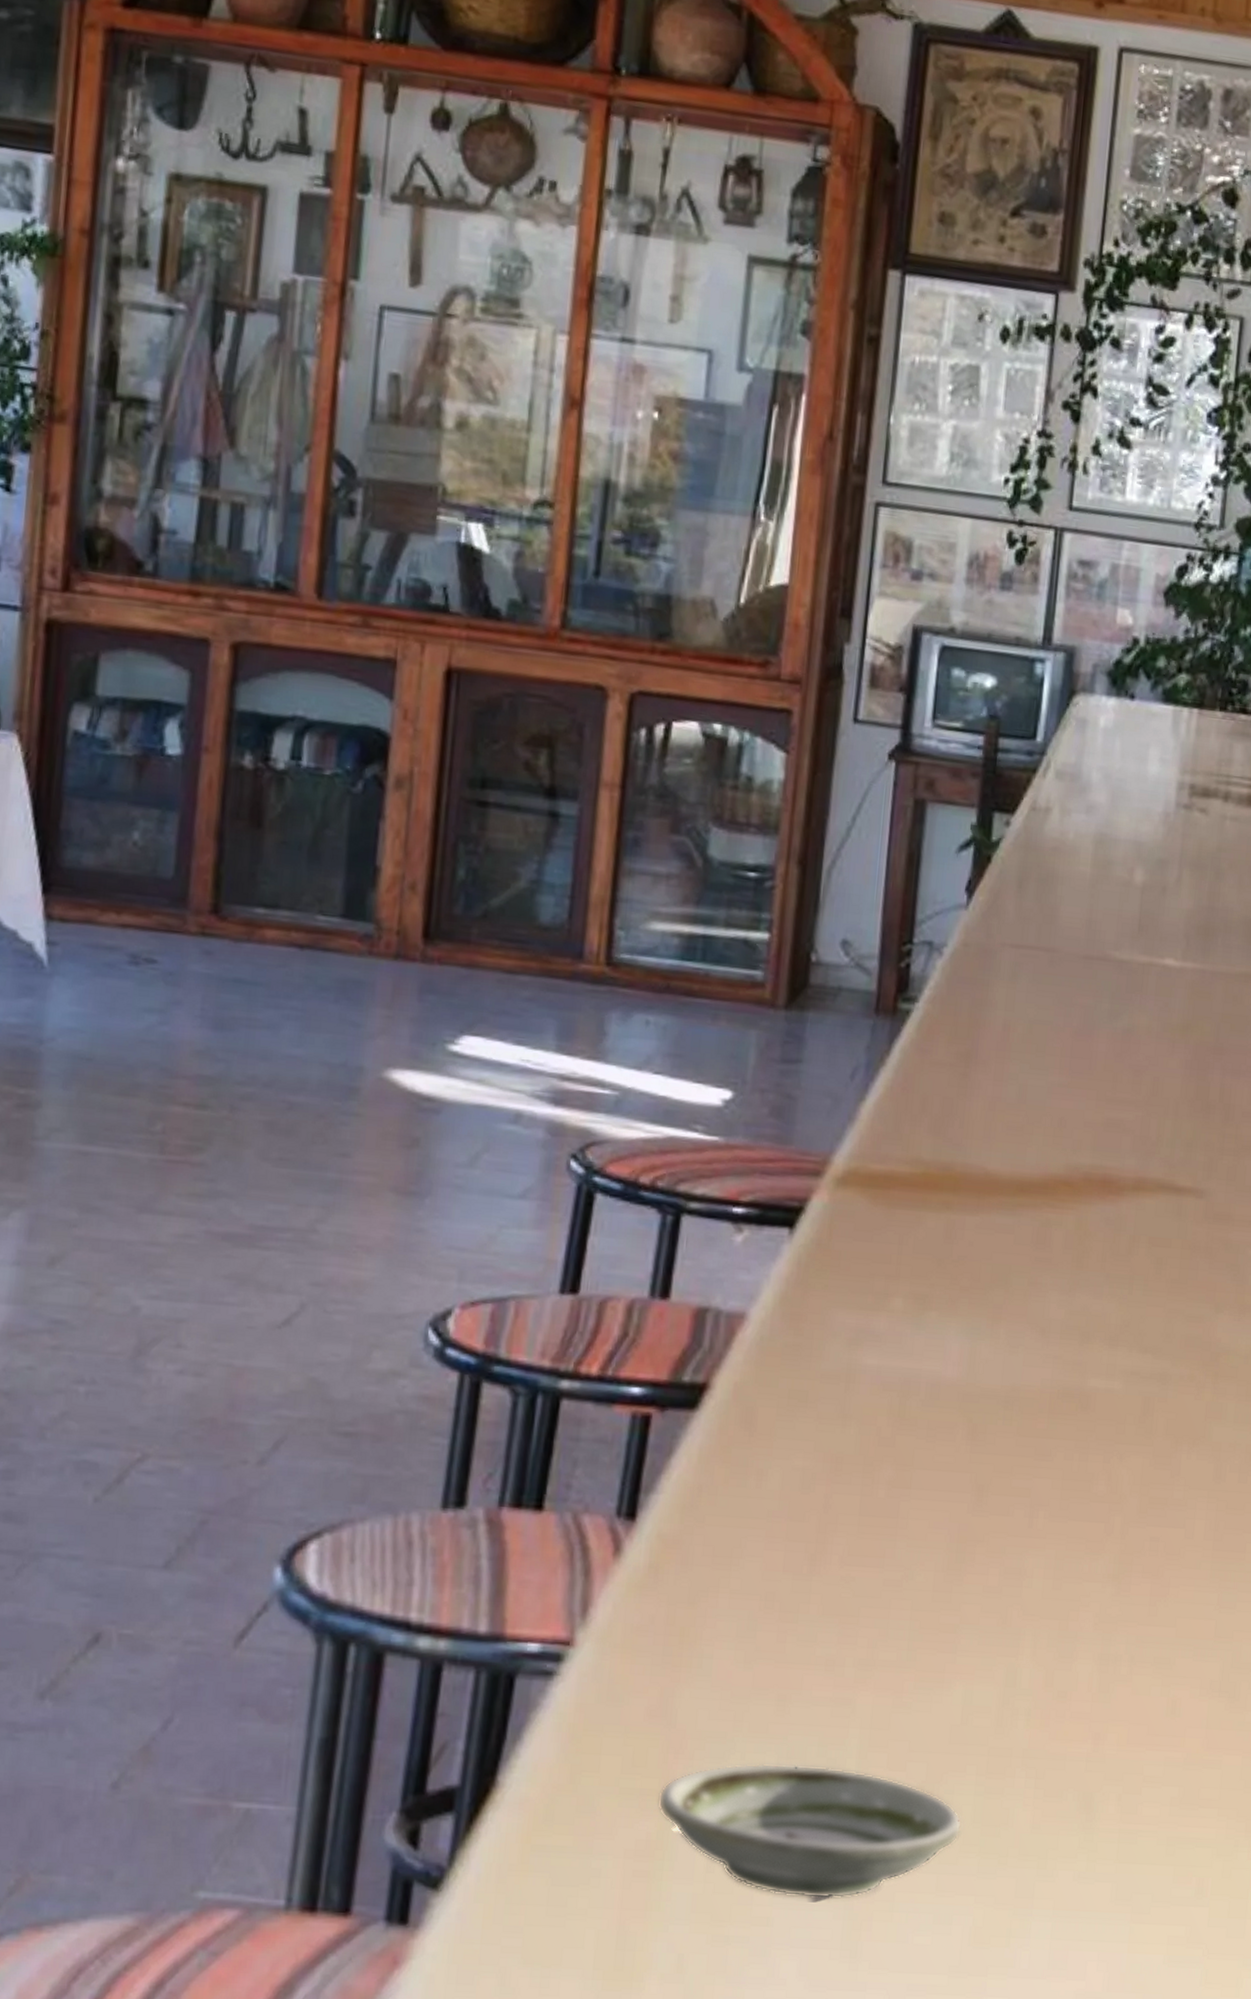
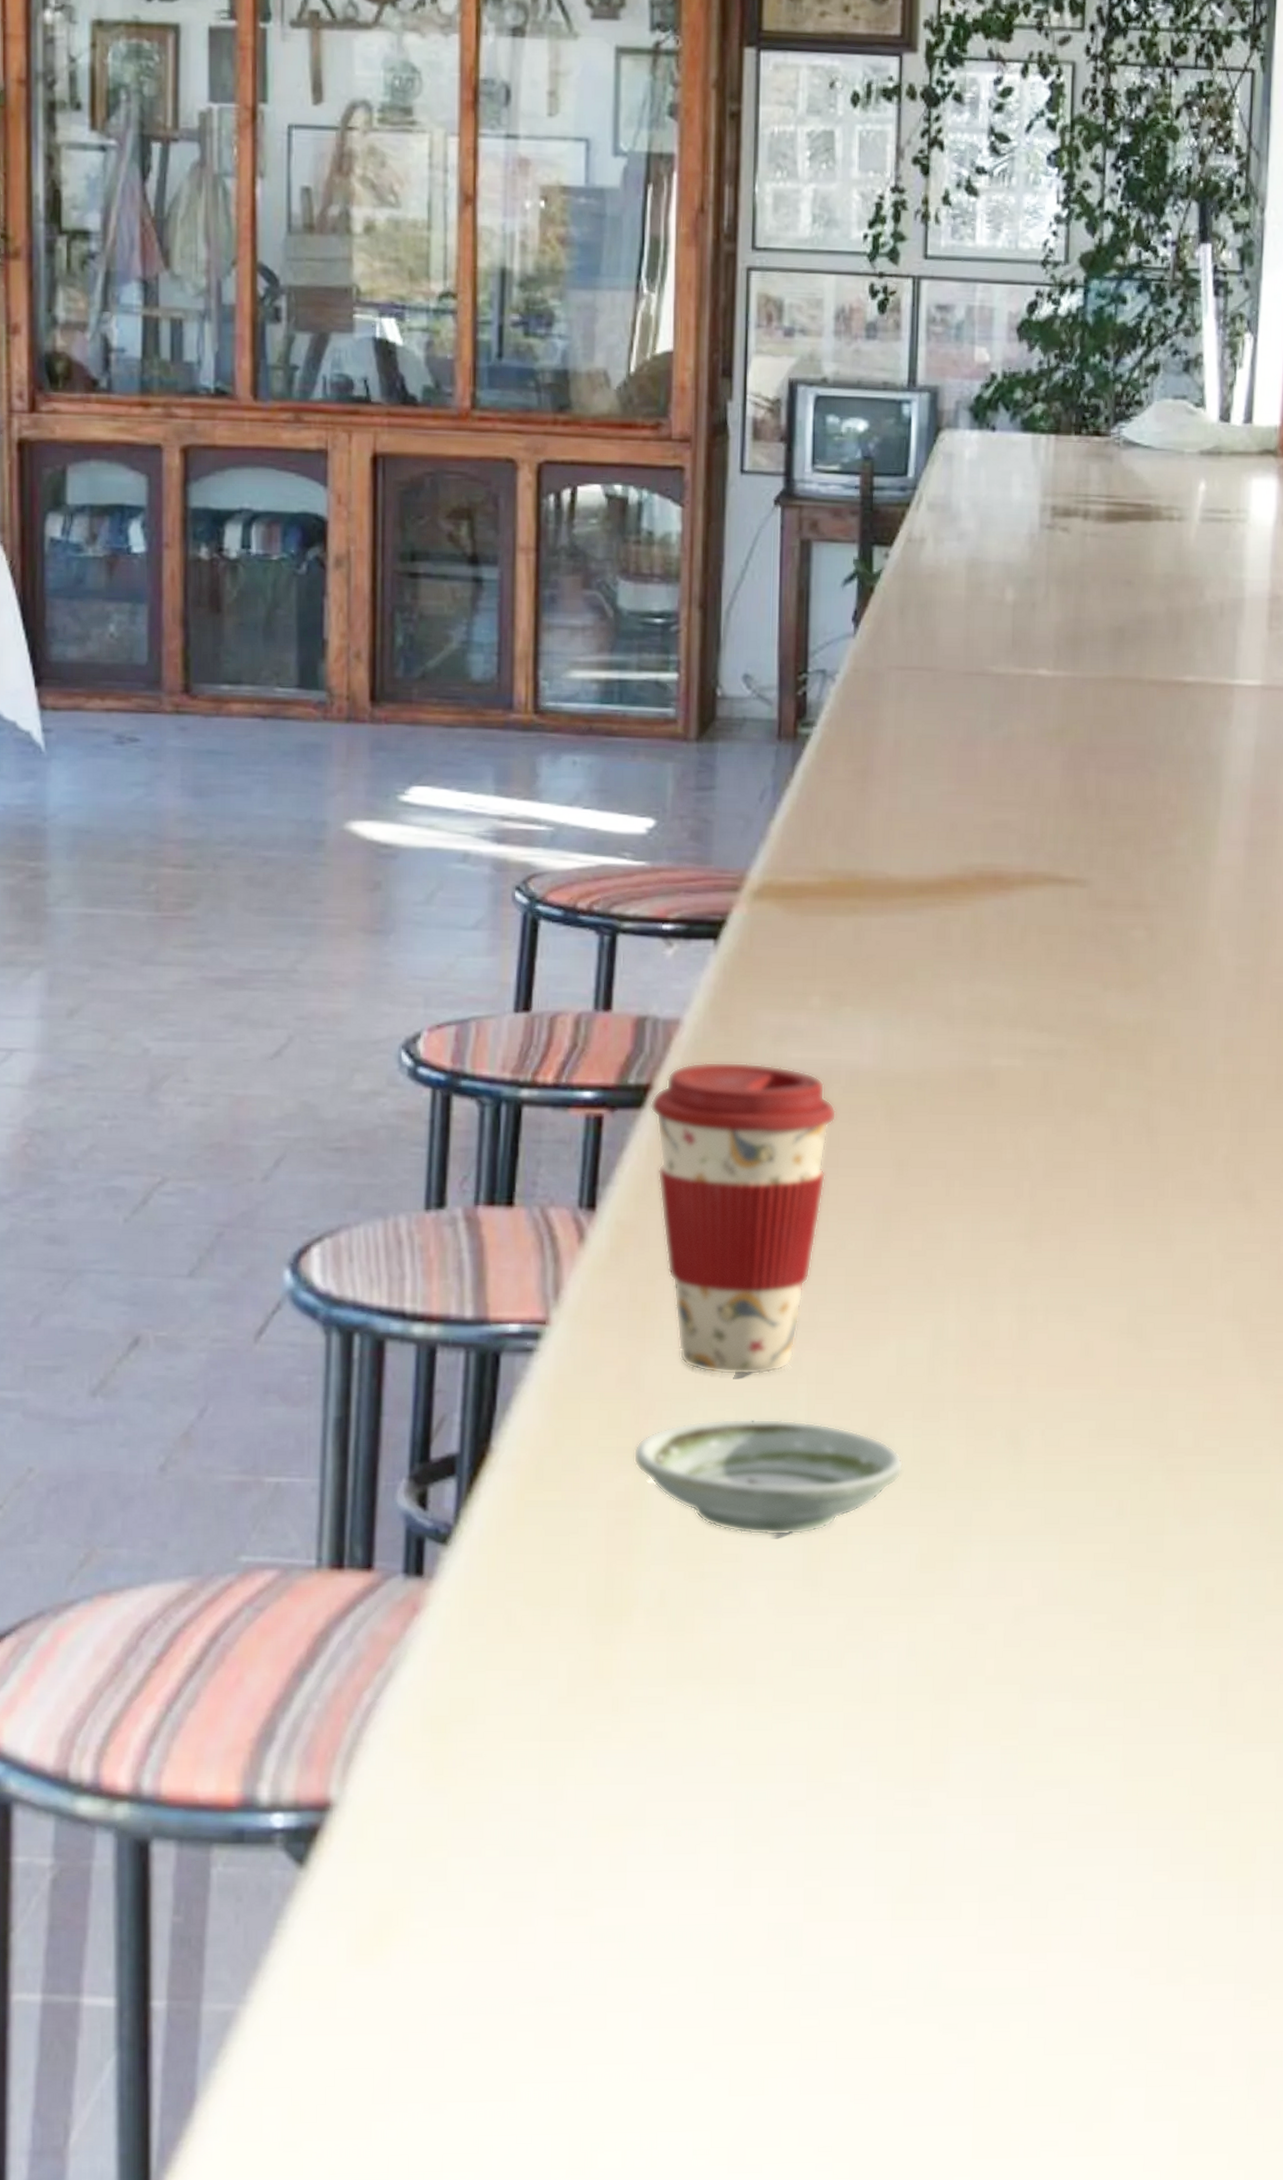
coffee cup: none [704,1362,913,1716] -> present [650,1061,837,1375]

